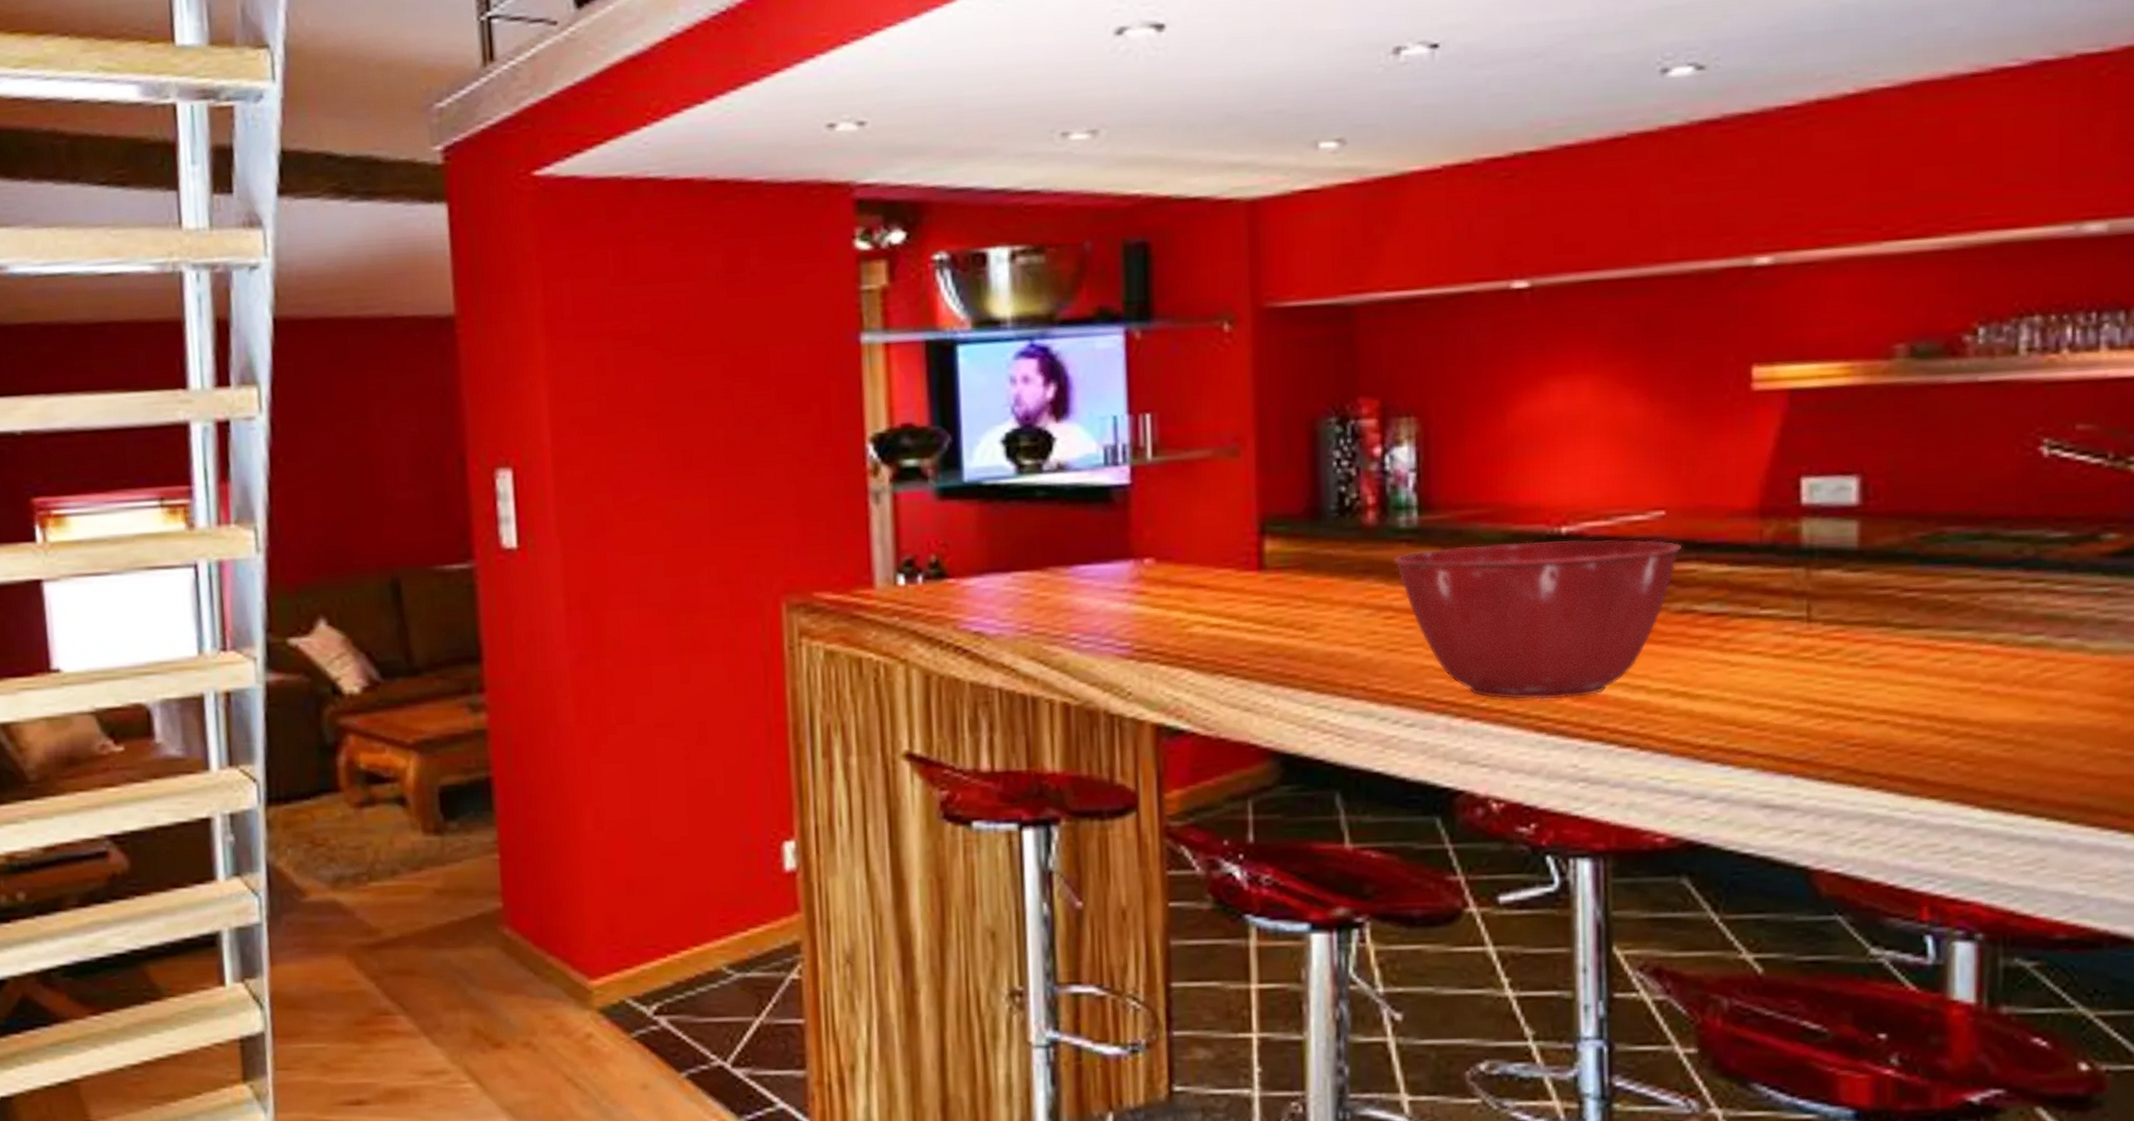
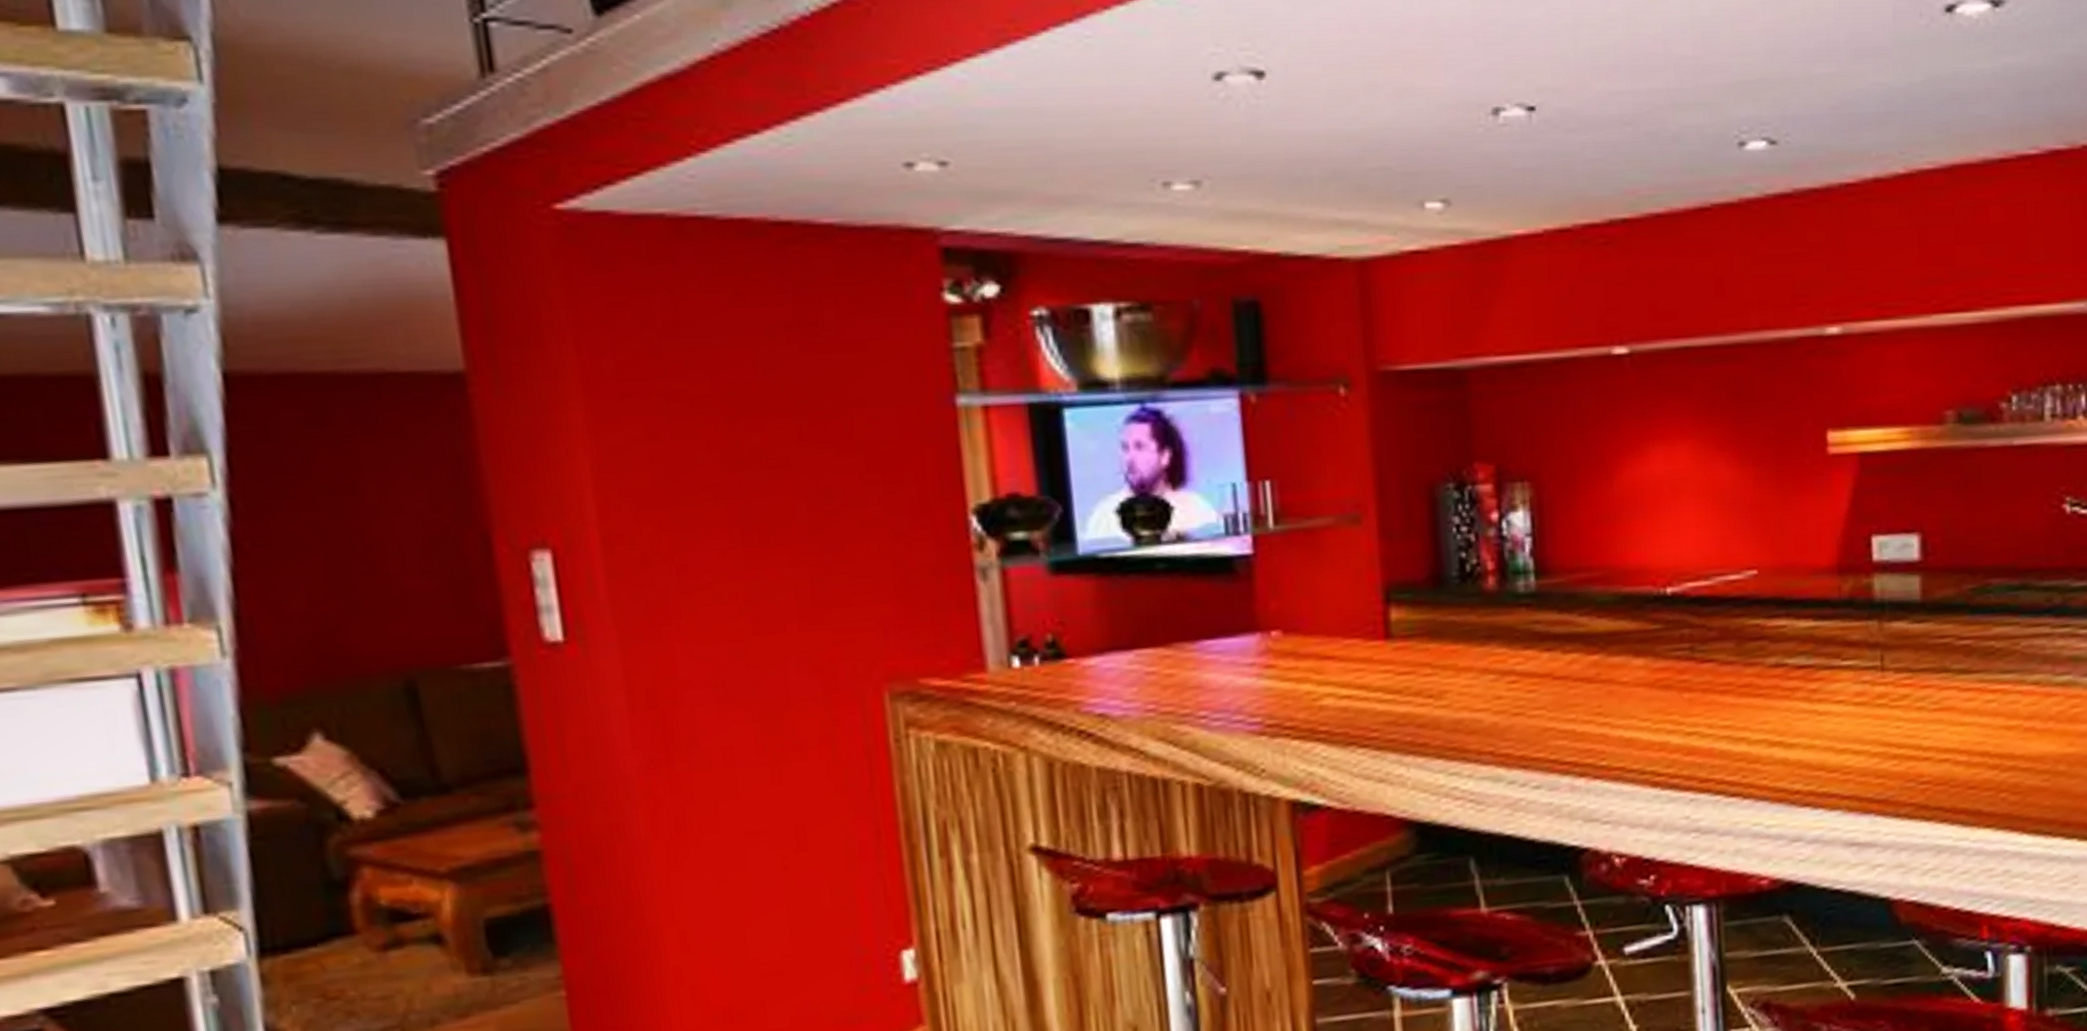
mixing bowl: present [1394,539,1682,700] -> none [1515,598,1773,757]

